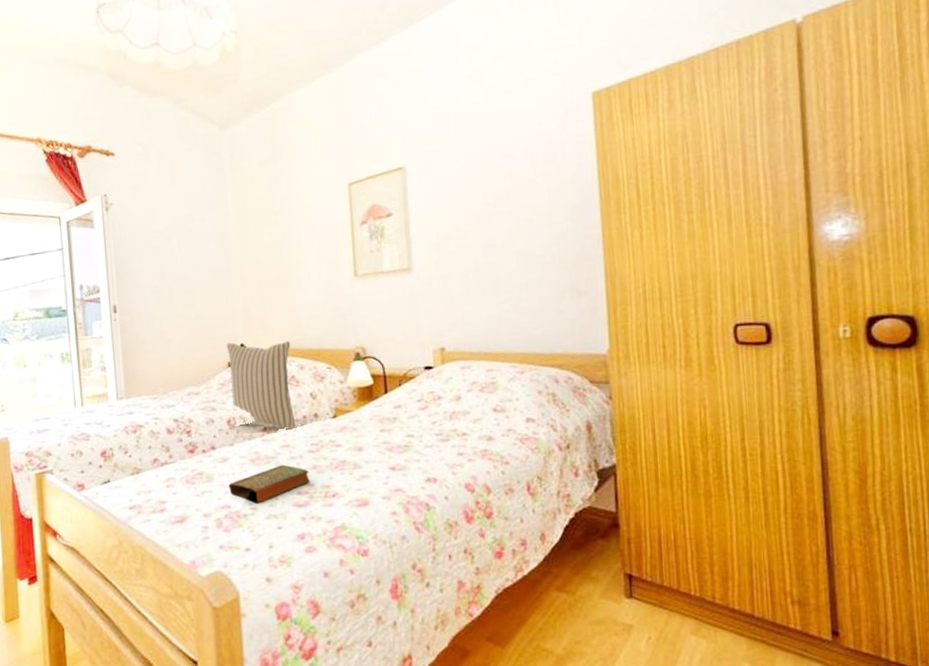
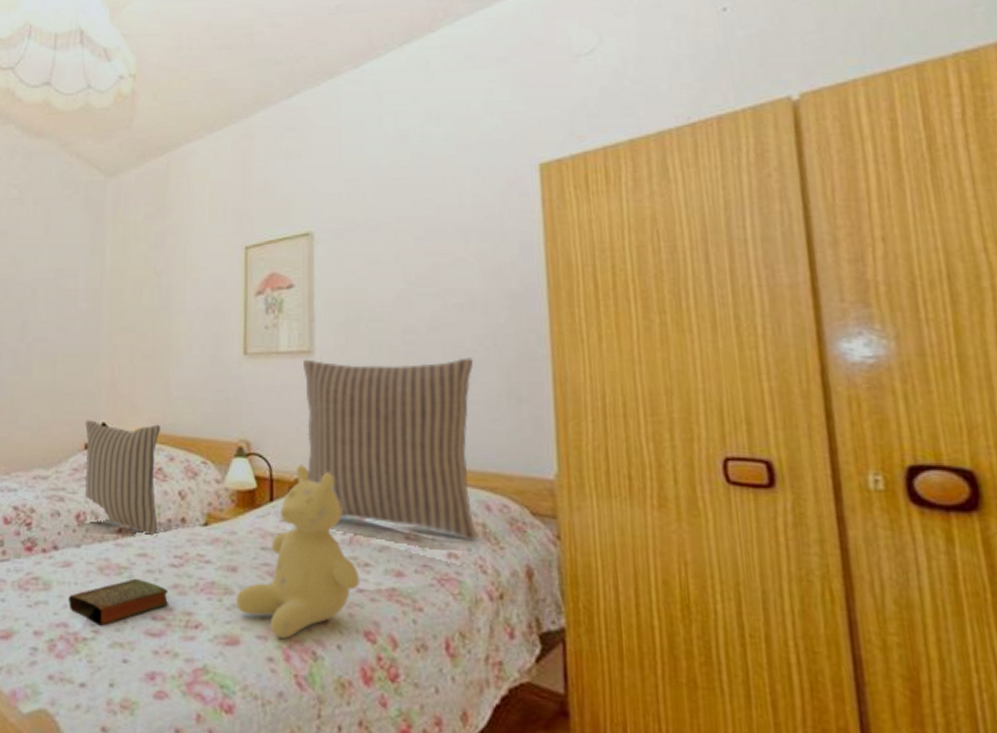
teddy bear: none [363,362,460,497] -> present [236,464,360,638]
pillow: none [404,262,549,408] -> present [303,357,478,542]

